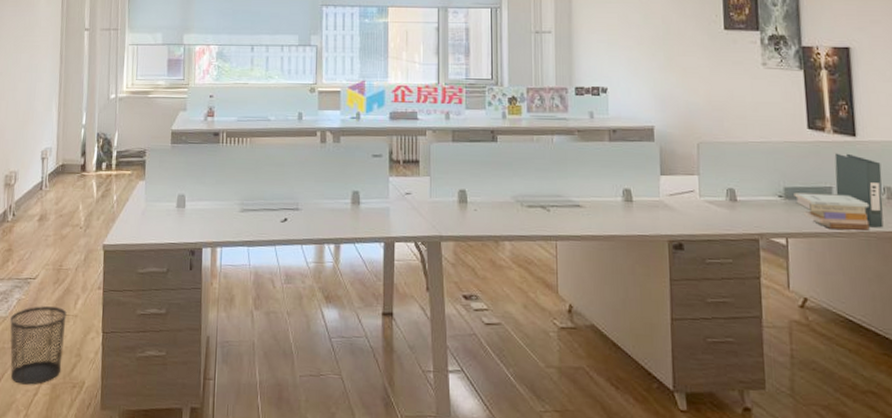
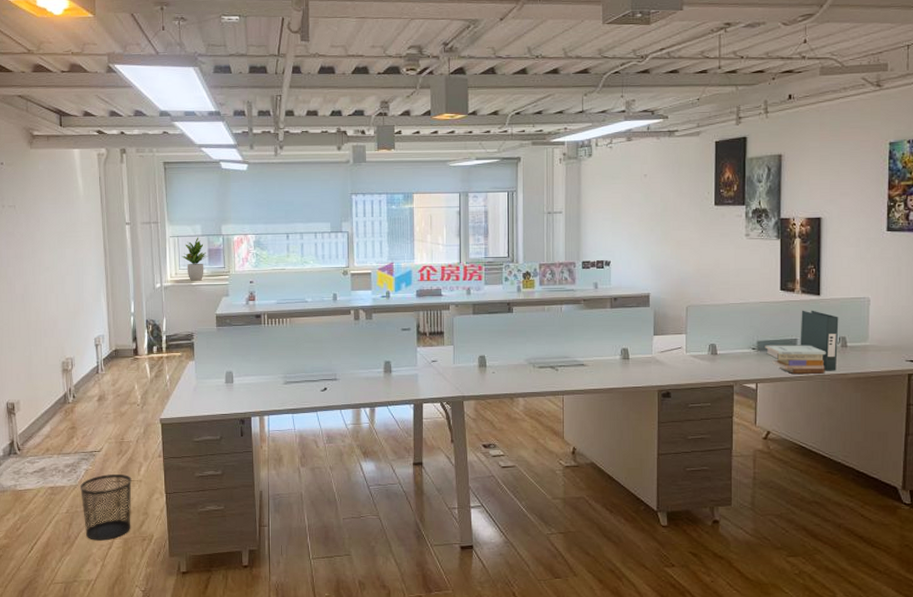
potted plant: none [139,46,169,94] -> present [181,237,210,282]

